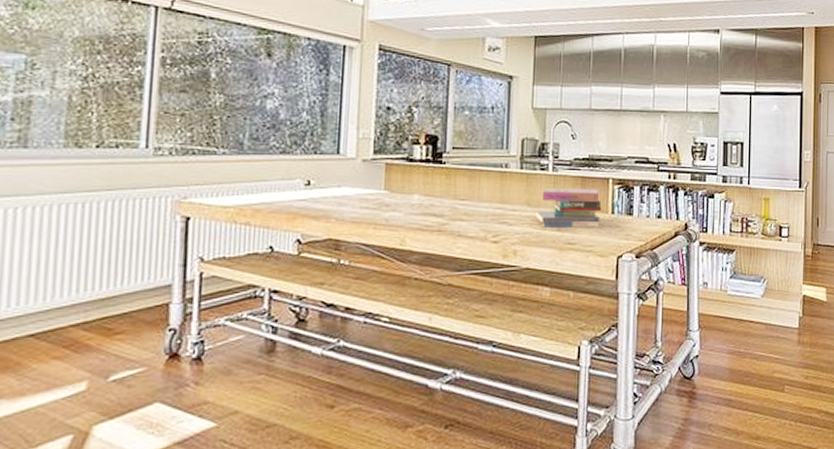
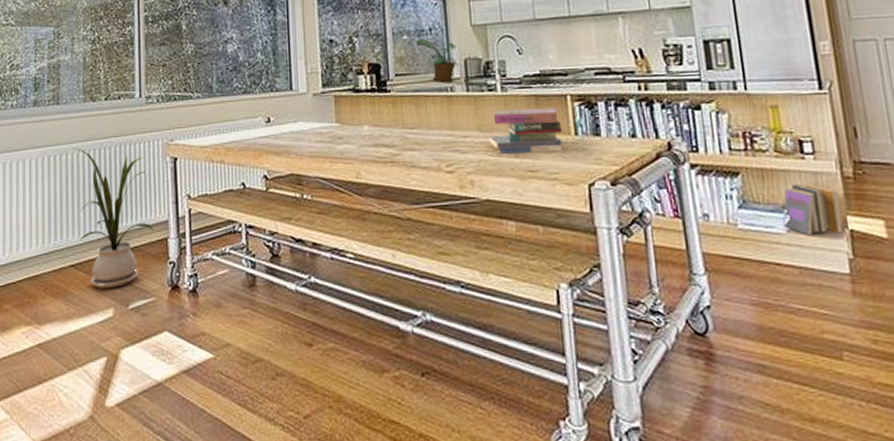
house plant: none [43,200,153,360] -> present [72,148,155,289]
potted plant: none [476,116,516,160] -> present [415,39,459,84]
books: none [759,261,799,300] -> present [783,184,844,236]

